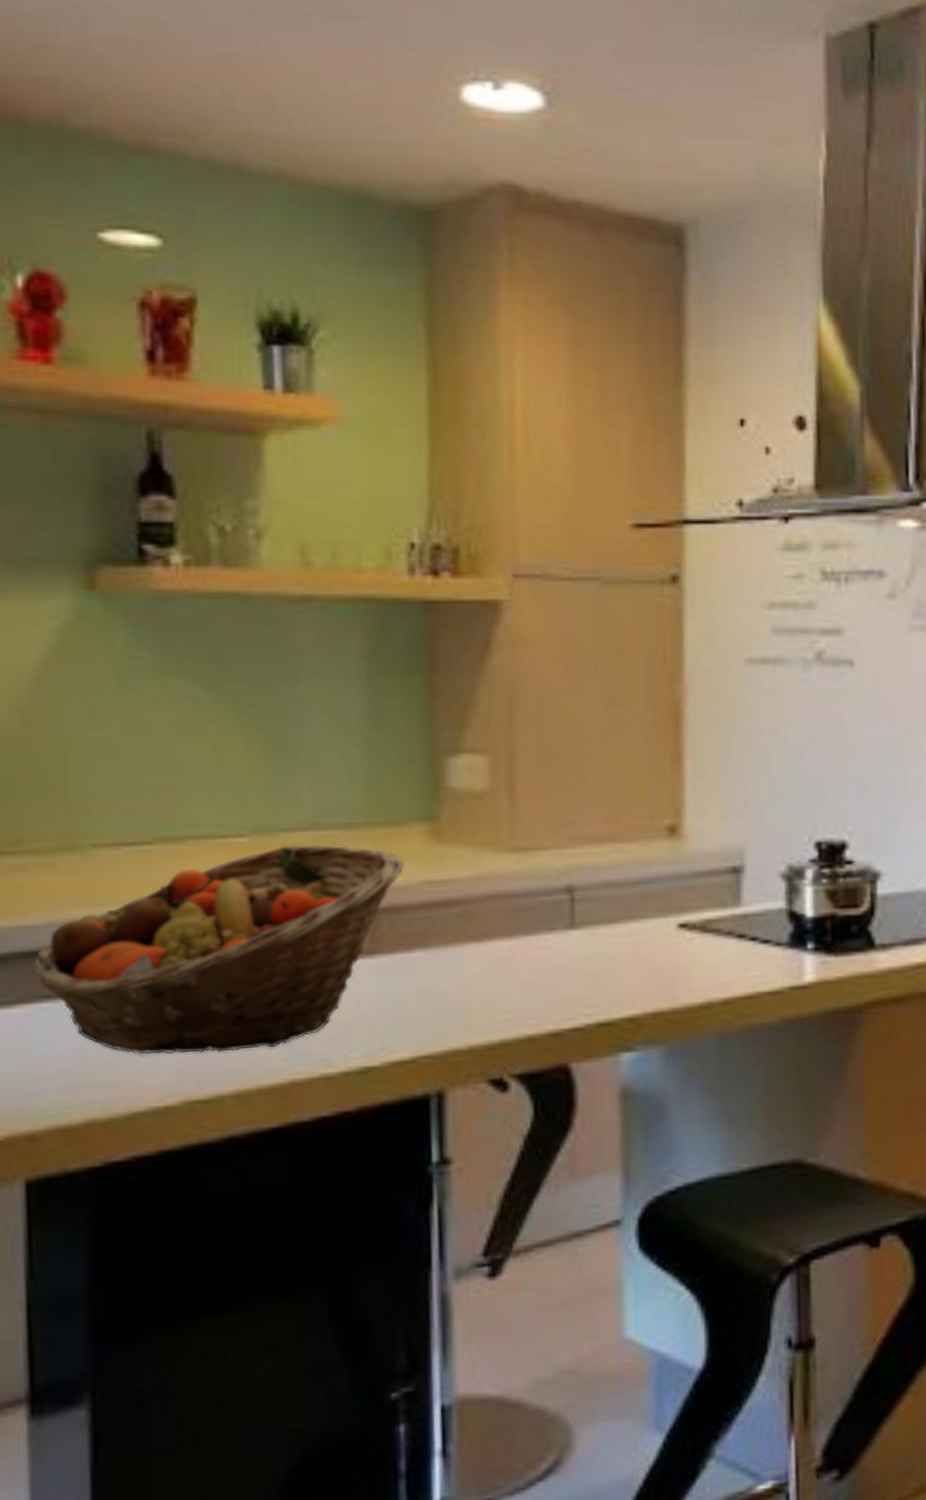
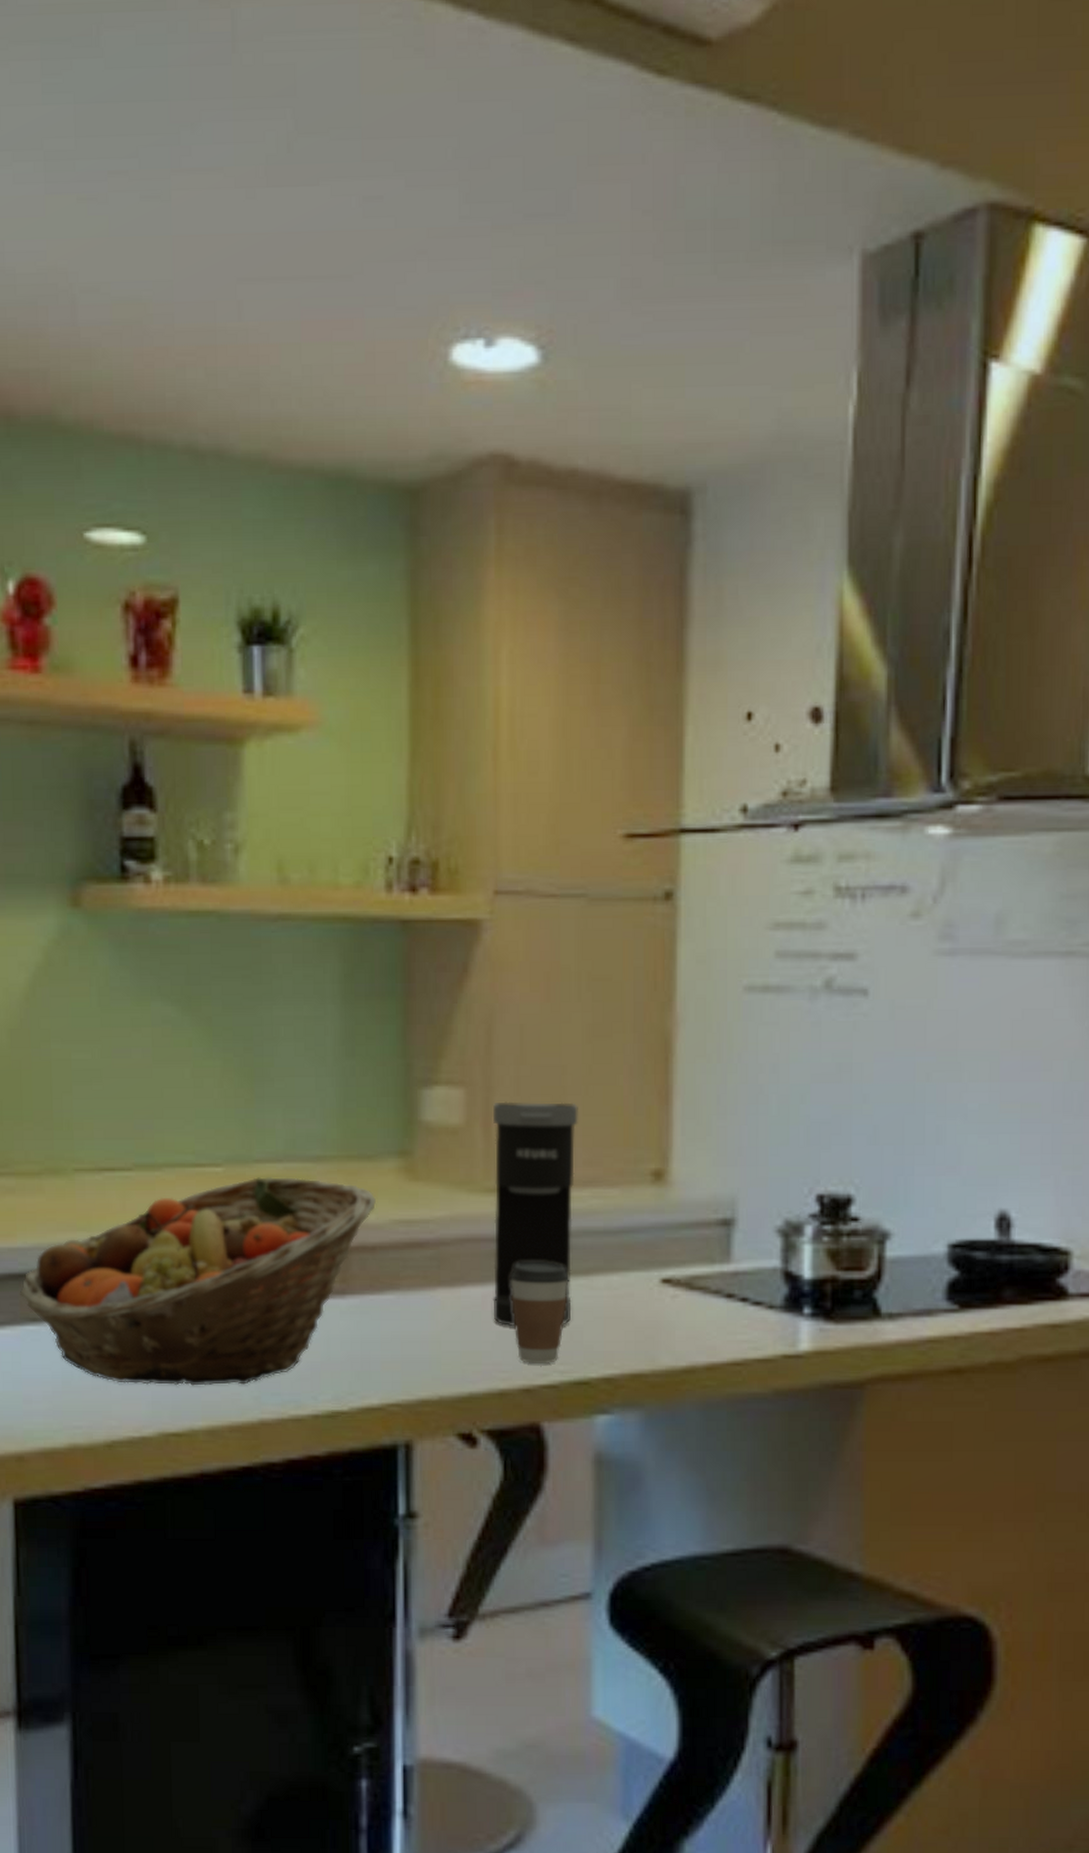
coffee maker: none [516,766,597,976] -> present [493,1101,578,1327]
coffee cup: none [536,913,592,1009] -> present [510,1261,569,1365]

